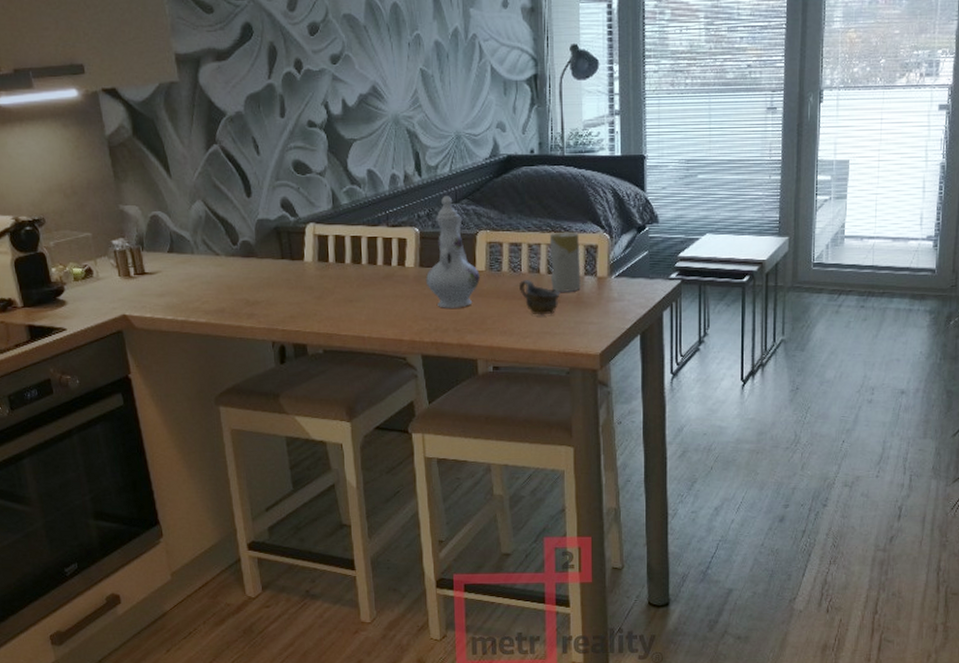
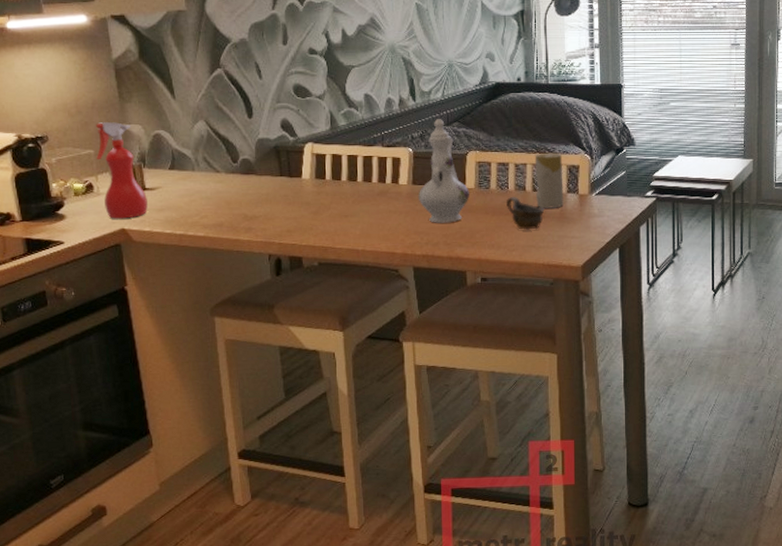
spray bottle: none [91,203,148,305] -> present [95,122,148,219]

